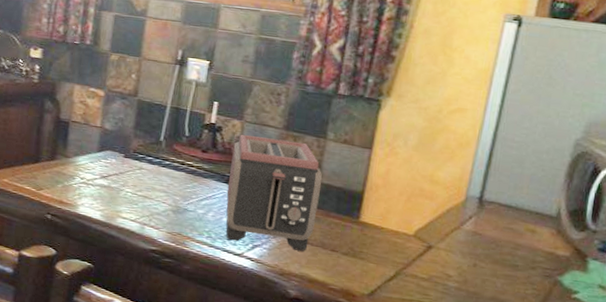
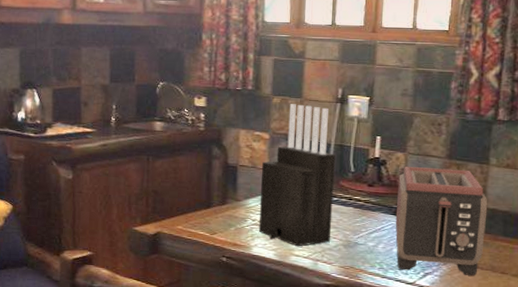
knife block: none [86,62,171,209] -> present [258,104,335,247]

